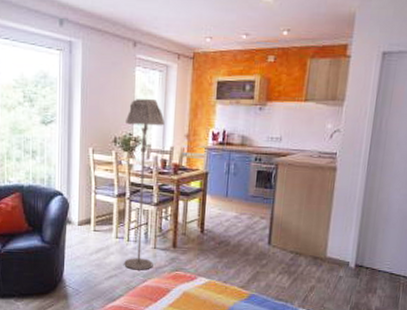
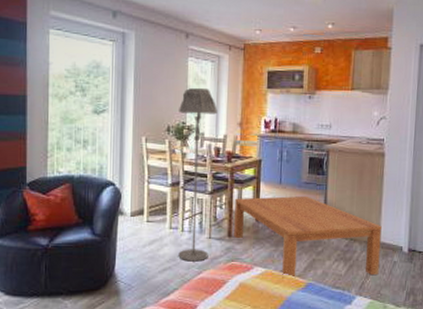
coffee table: none [179,209,329,290] -> present [234,195,382,279]

